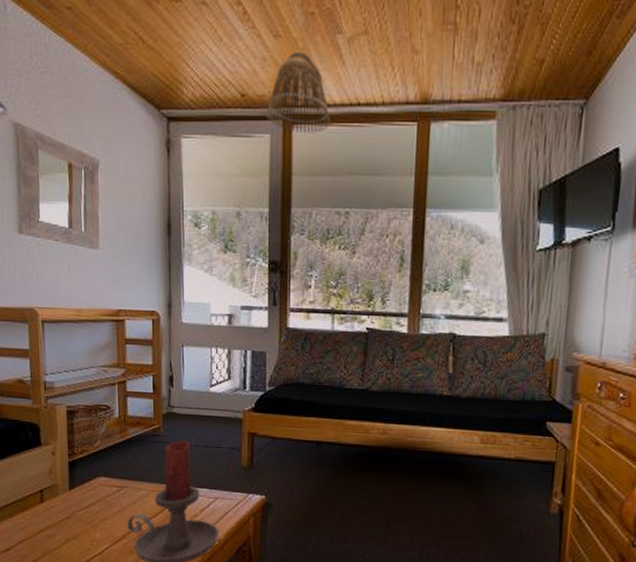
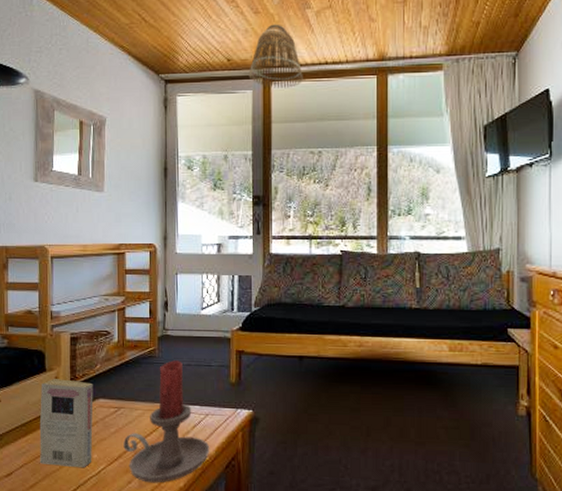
book: none [36,454,95,546] -> present [39,379,93,467]

